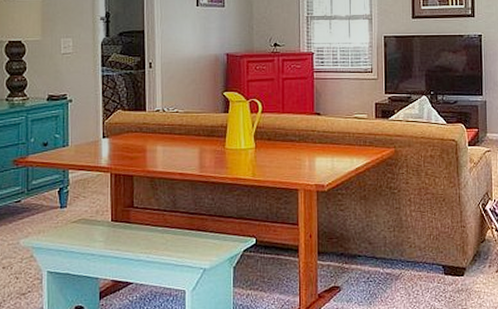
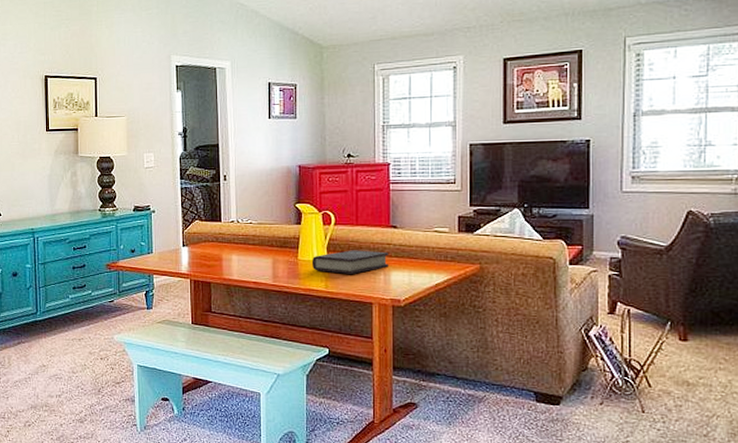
book: none [239,137,314,162] -> present [311,250,389,274]

